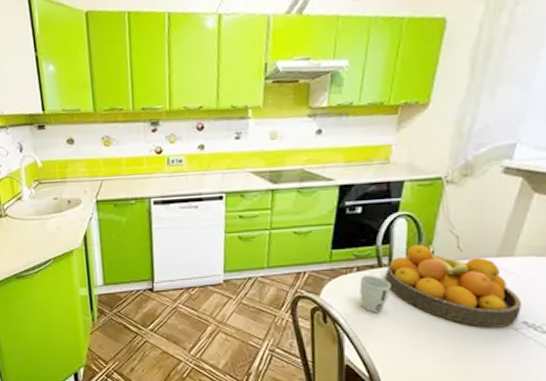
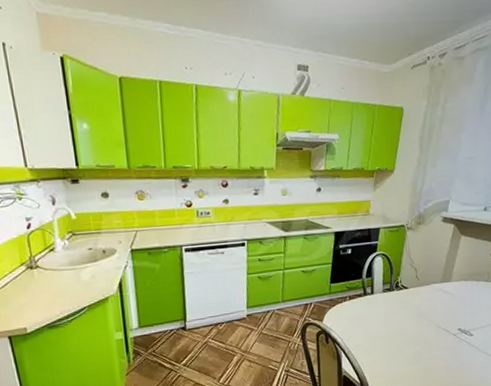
cup: present [359,275,392,313] -> none [351,302,374,332]
fruit bowl: present [384,244,521,327] -> none [369,276,457,335]

